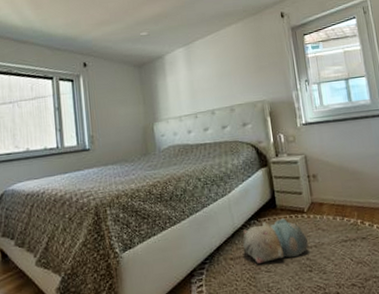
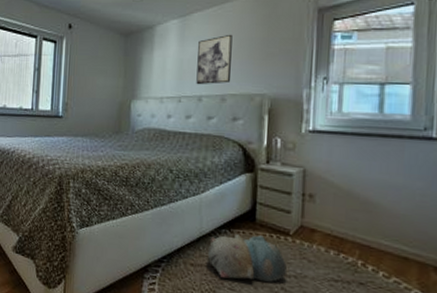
wall art: none [204,55,236,101] -> present [196,34,233,85]

